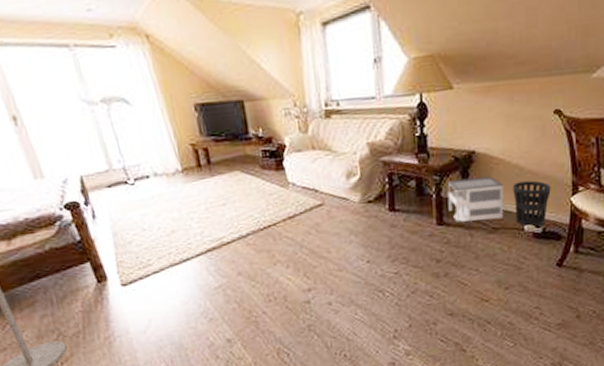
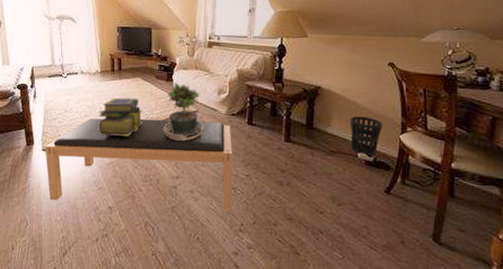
bench: none [124,213,382,345] -> present [45,118,233,211]
stack of books: none [190,198,254,254] -> present [98,97,143,137]
potted plant: none [280,170,334,245] -> present [163,82,203,141]
architectural model: present [447,176,504,222] -> none [295,107,342,144]

